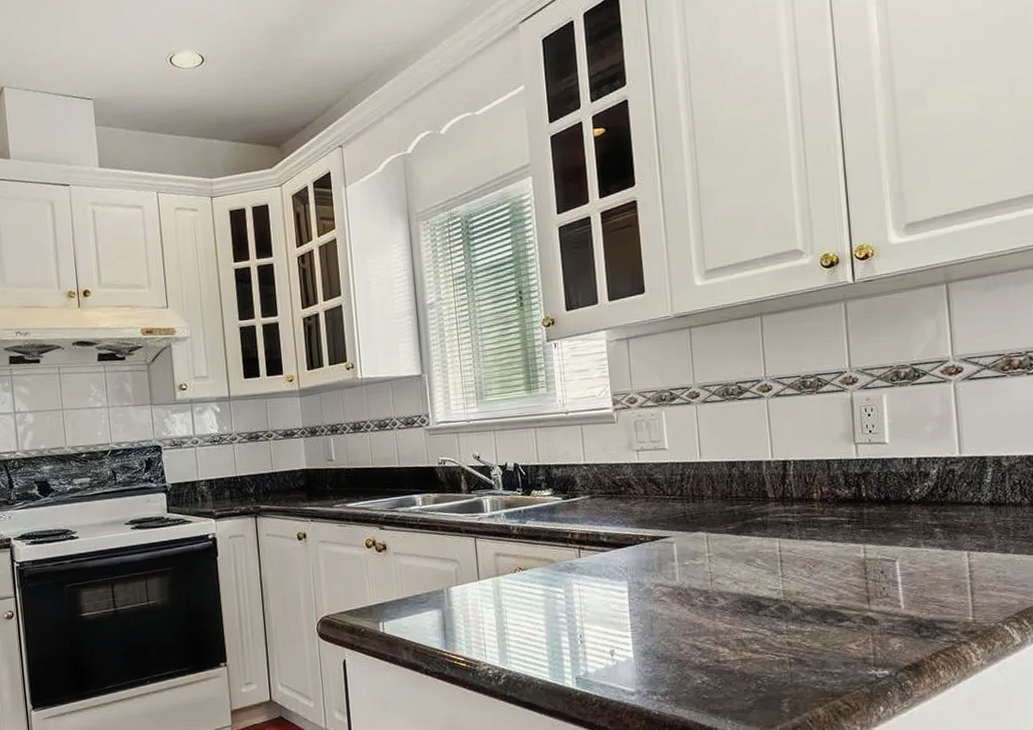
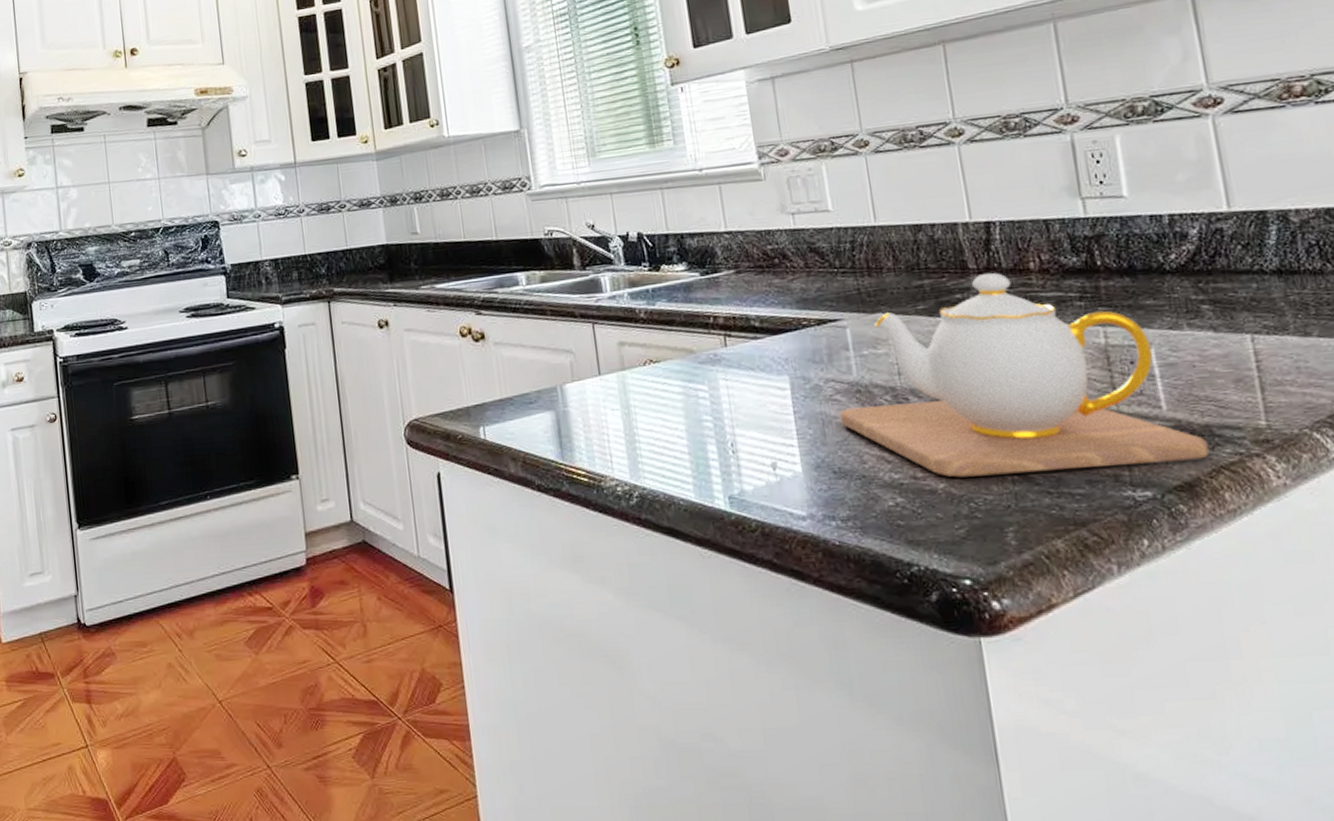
teapot: none [664,501,932,661] -> present [839,272,1210,478]

